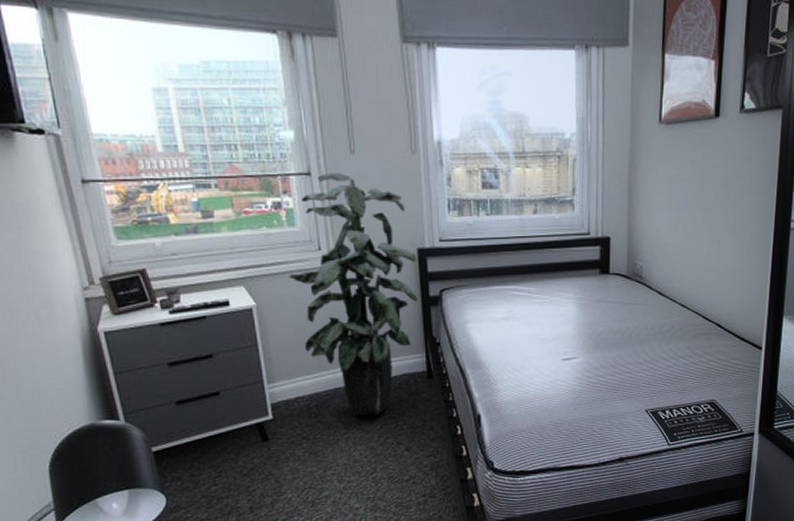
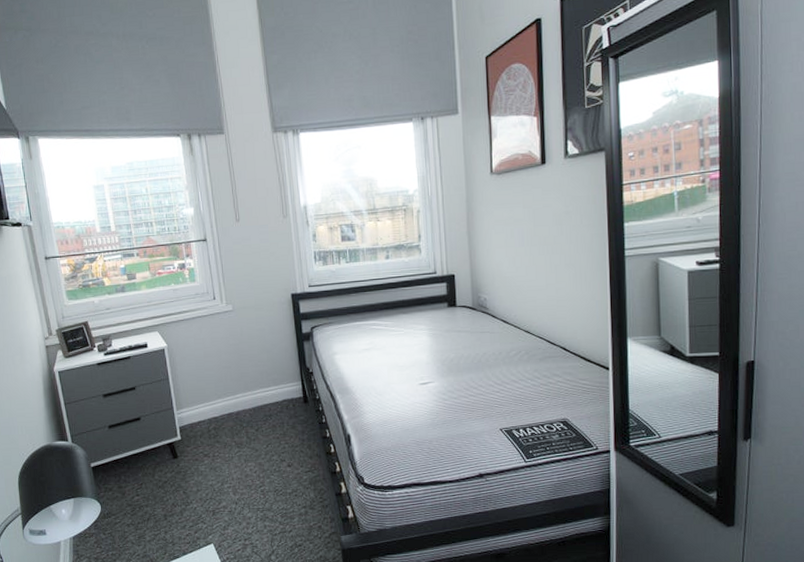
indoor plant: present [289,172,418,415] -> none [191,237,293,436]

